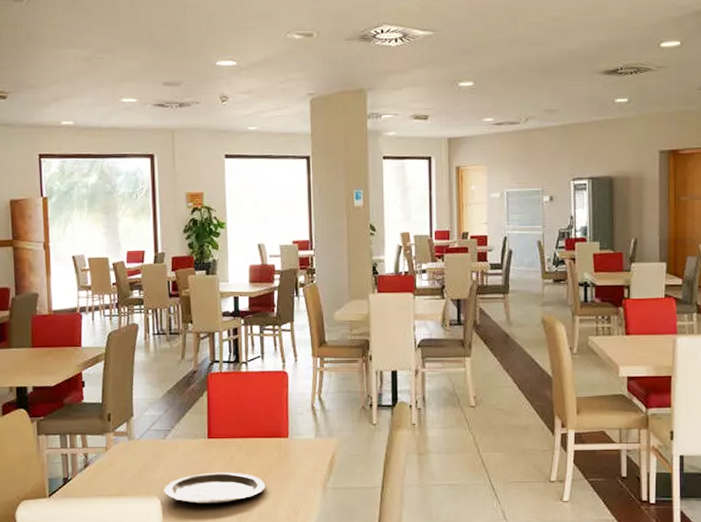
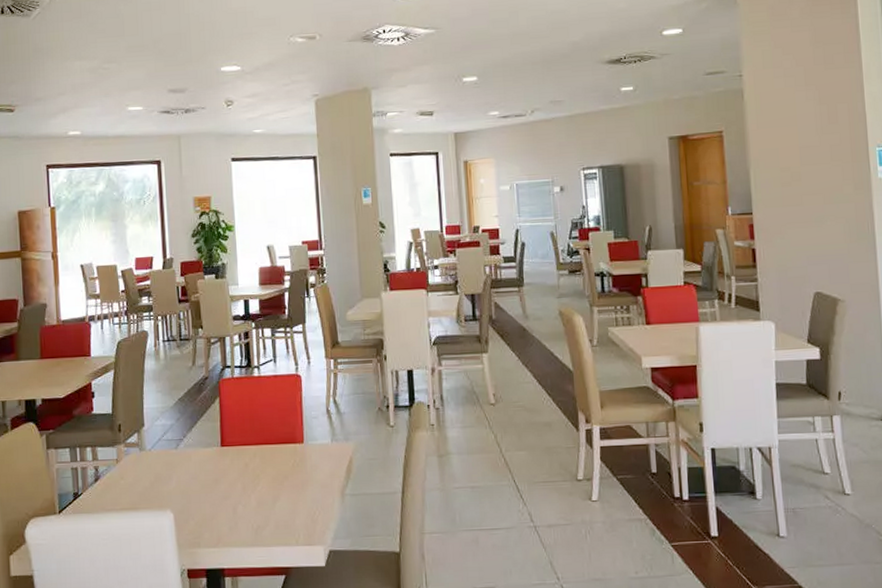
plate: present [164,472,266,505] -> none [177,481,282,516]

